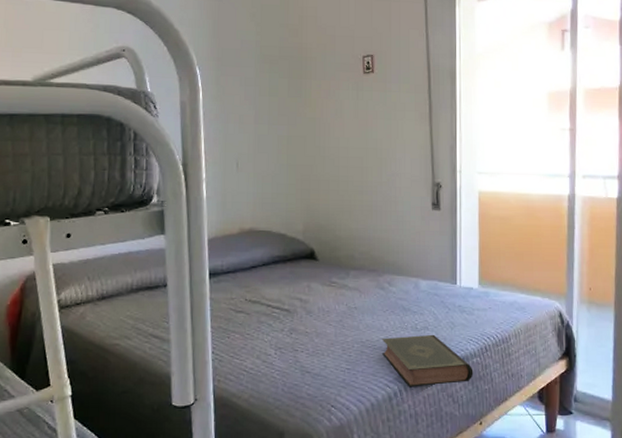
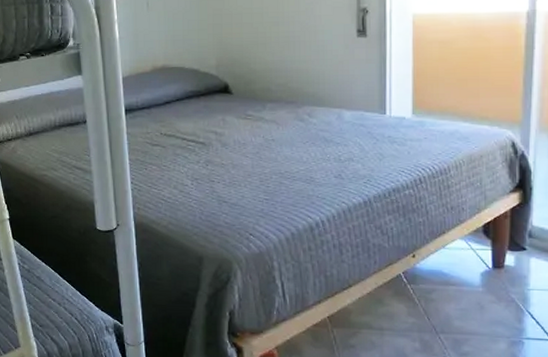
book: present [381,334,474,387] -> none [301,165,405,218]

